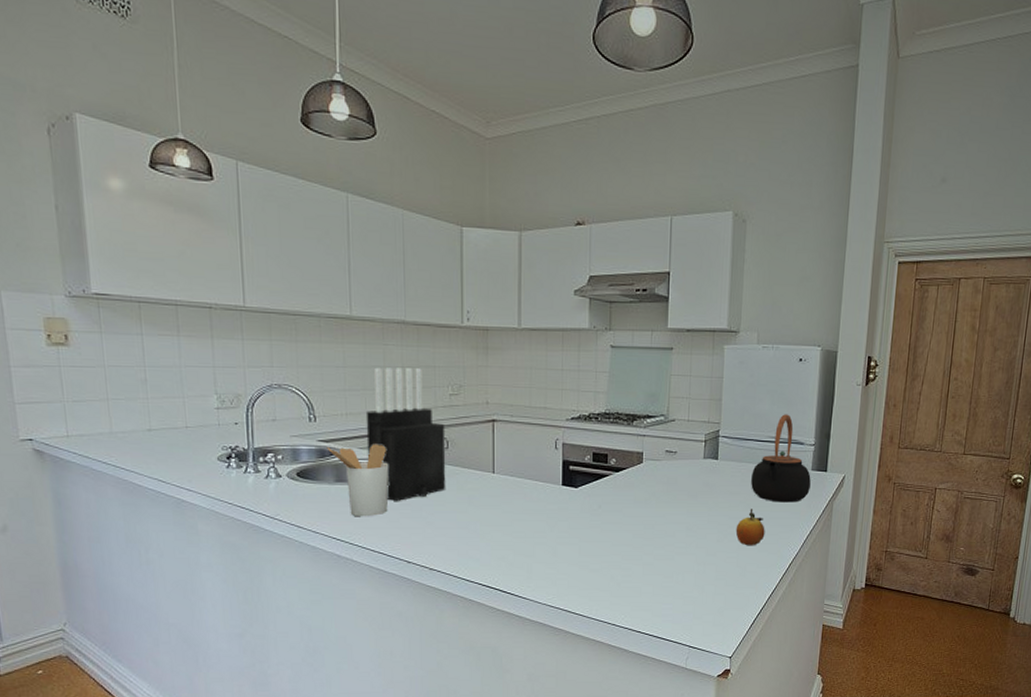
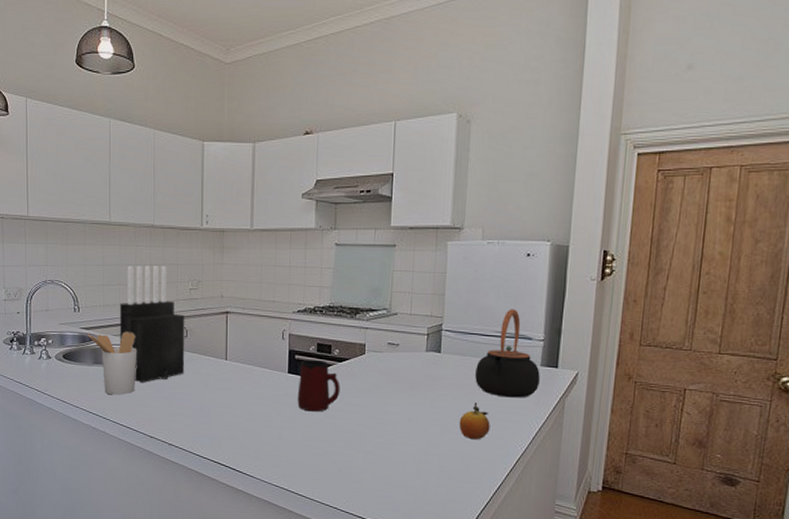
mug: none [572,471,618,526] -> present [297,360,340,412]

